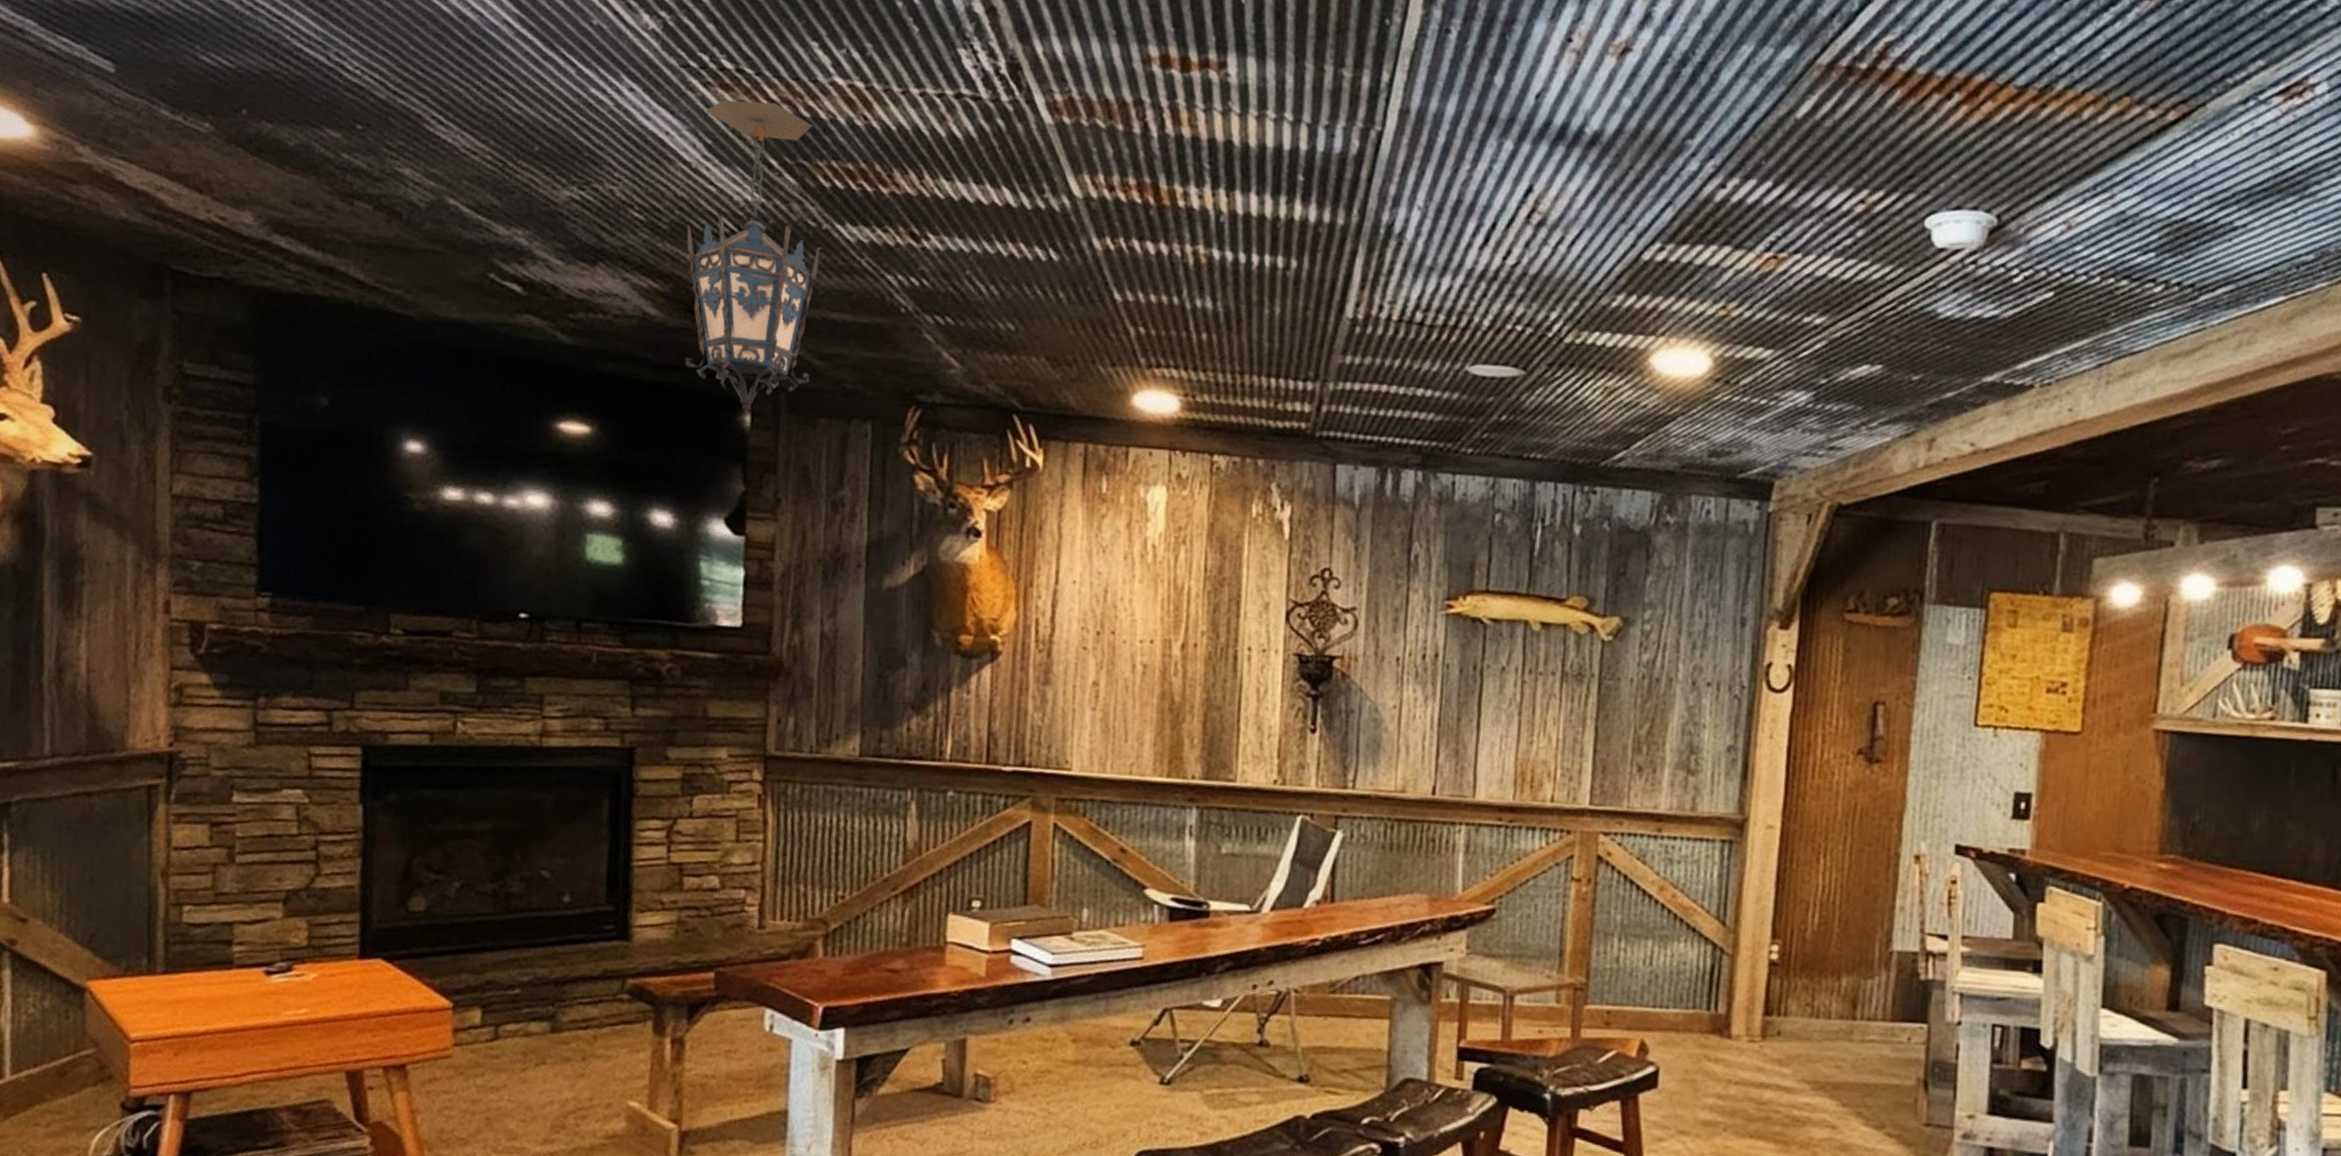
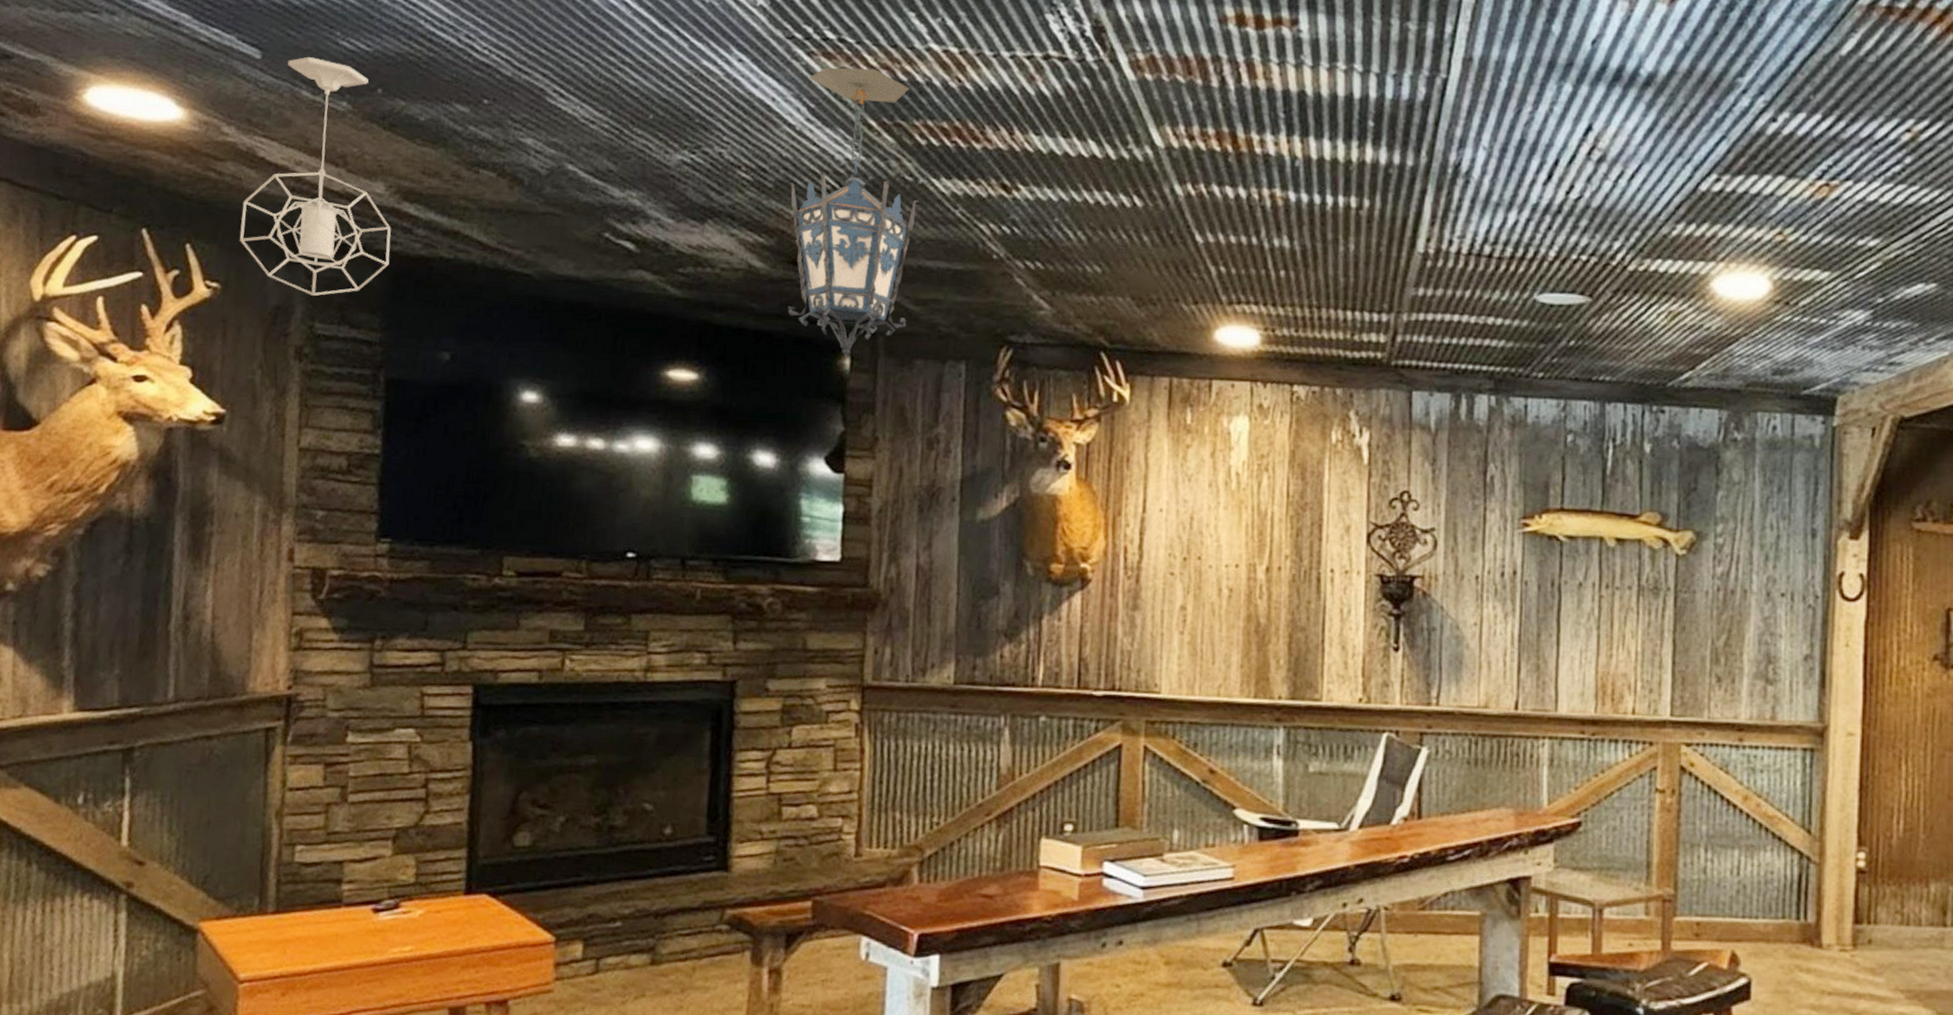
pendant light: none [99,71,262,333] -> present [240,56,391,296]

